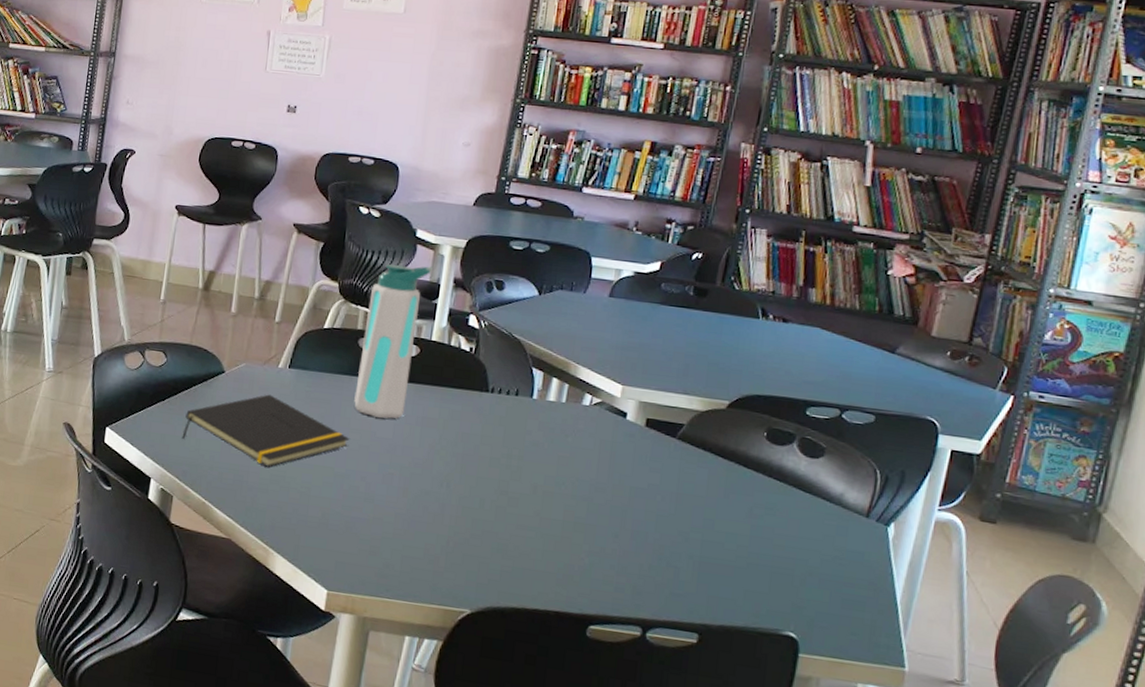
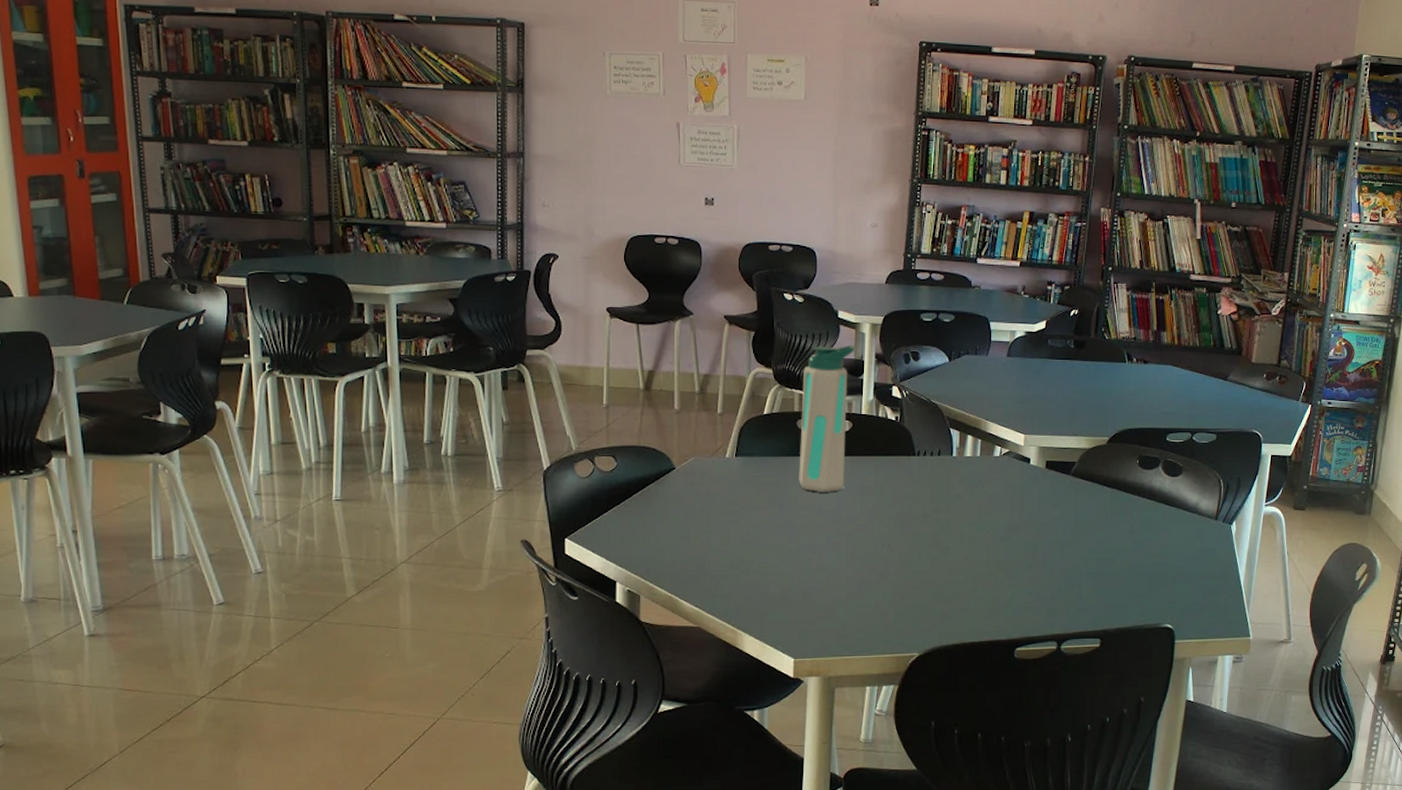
notepad: present [182,394,350,467] -> none [642,484,799,554]

